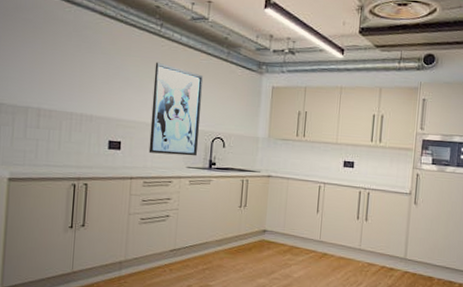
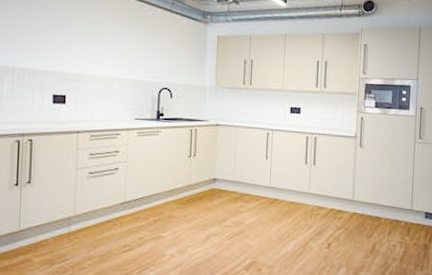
wall art: present [148,62,204,156] -> none [95,14,149,108]

